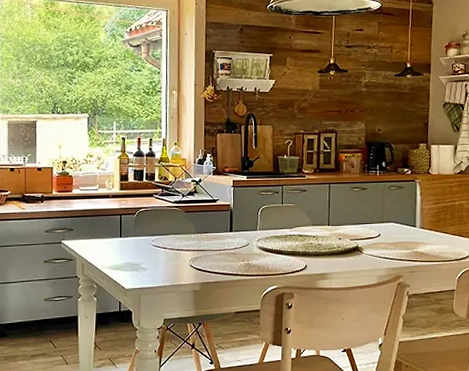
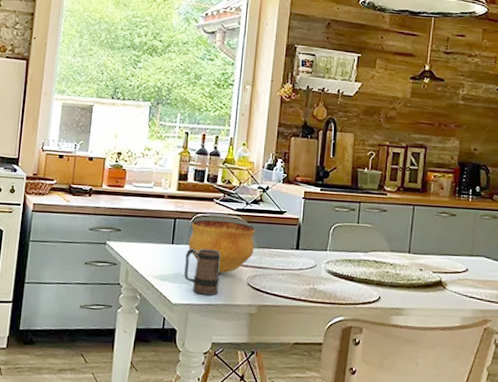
mug: none [133,238,166,279] -> present [184,248,221,296]
bowl: none [134,212,193,259] -> present [188,219,256,274]

